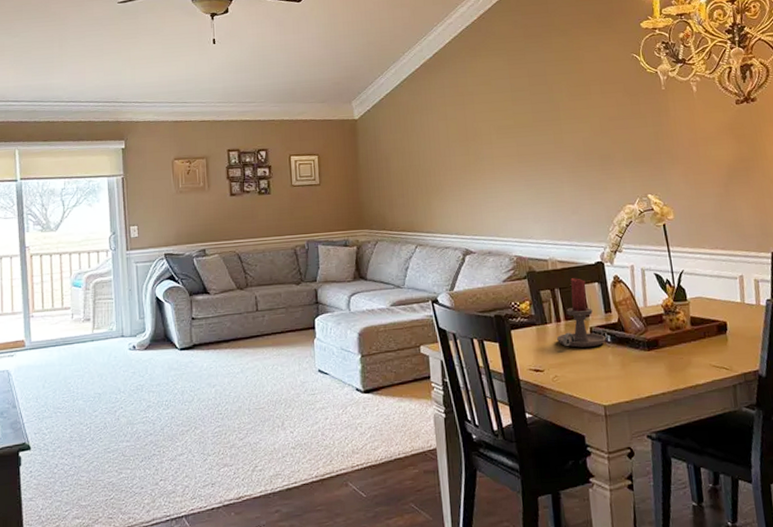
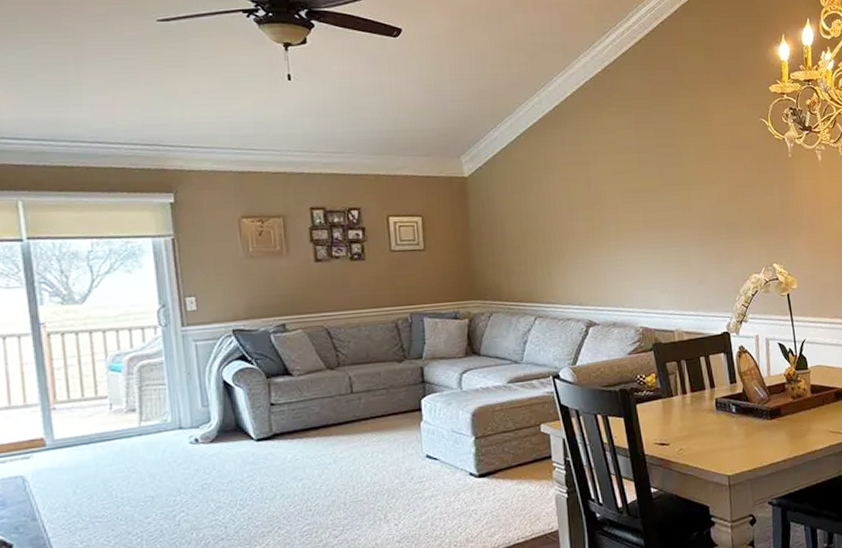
candle holder: present [557,278,606,348] -> none [683,349,731,420]

